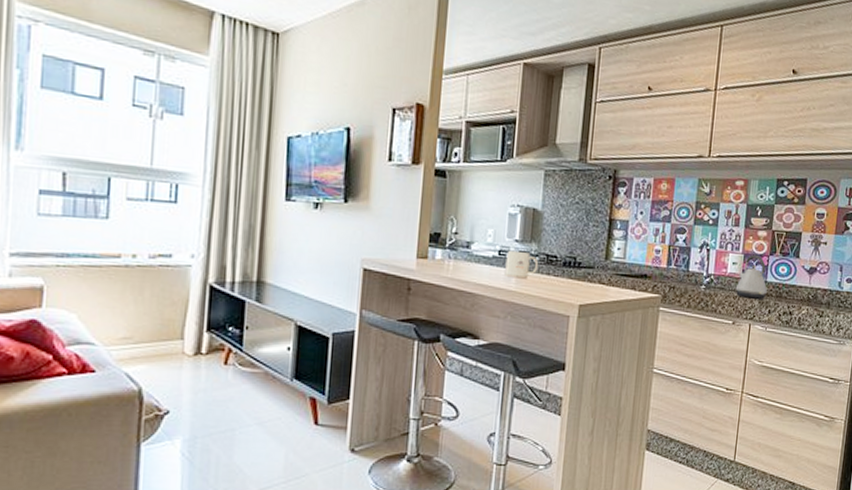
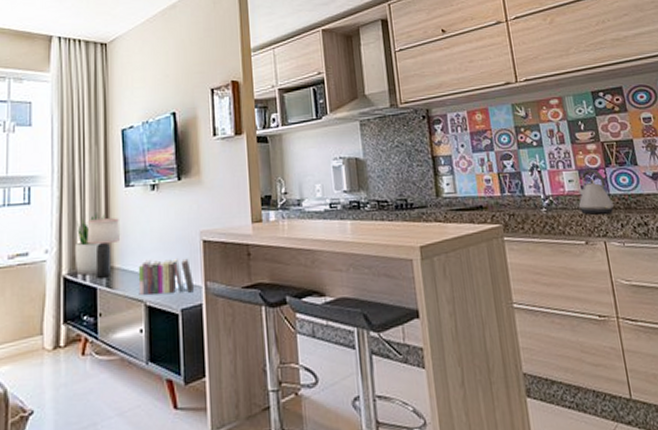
planter: none [224,225,260,287] -> present [76,214,105,276]
table lamp: none [238,229,276,292] -> present [87,218,119,278]
books: none [289,279,350,318] -> present [138,257,195,296]
mug: present [505,250,539,279] -> none [337,201,372,229]

